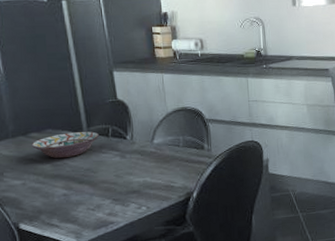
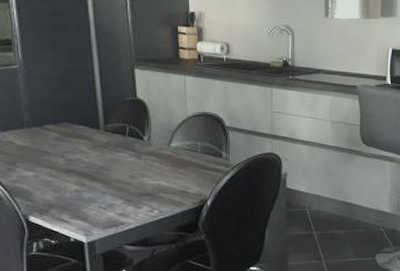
decorative bowl: present [31,131,100,159] -> none [46,128,117,154]

